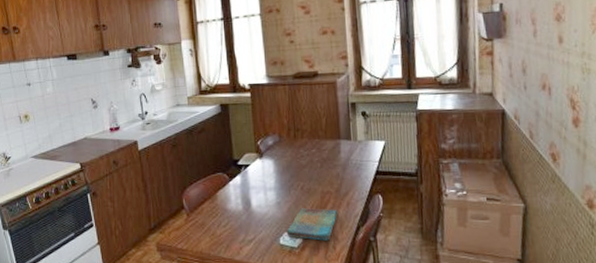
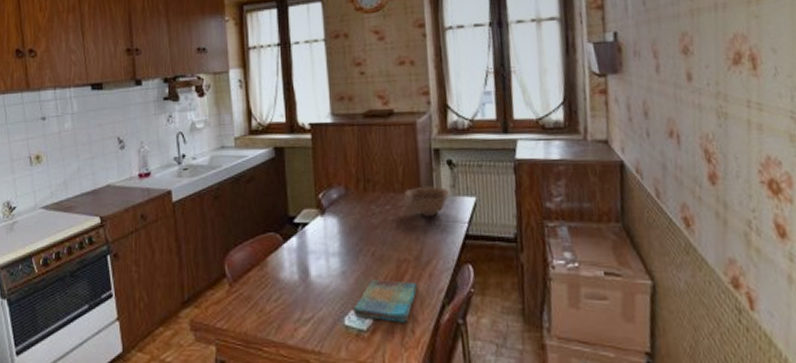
bowl: none [327,133,365,158] -> present [404,186,451,217]

